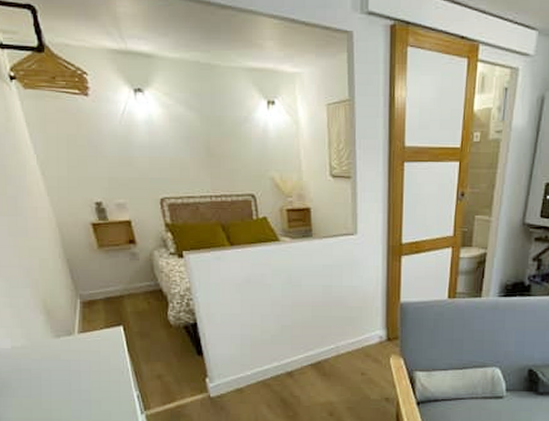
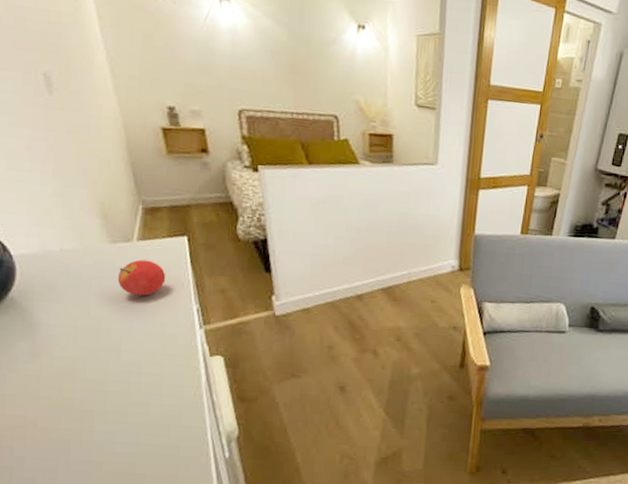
fruit: none [63,351,107,386] -> present [117,259,166,296]

